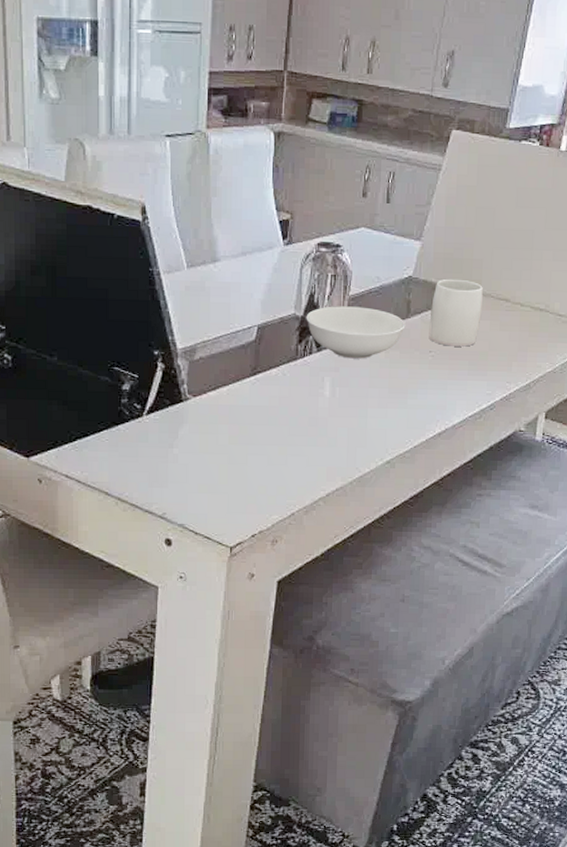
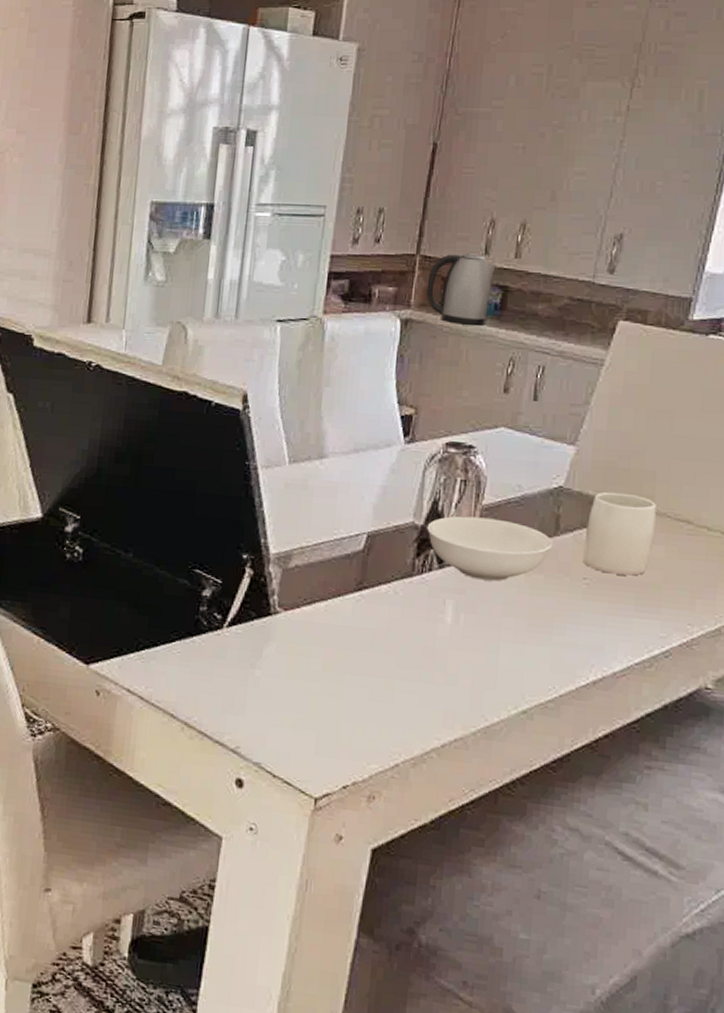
kettle: none [294,68,352,136] -> present [426,252,496,325]

